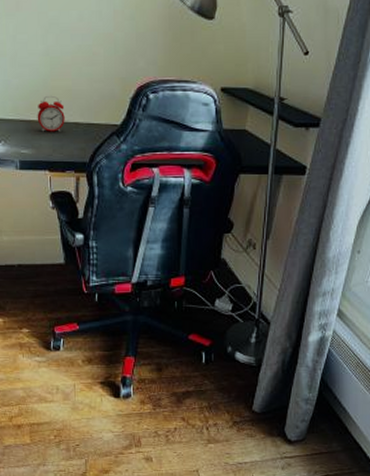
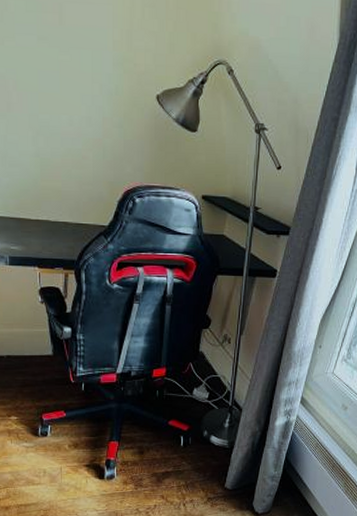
alarm clock: present [37,95,65,132] -> none [27,195,54,230]

